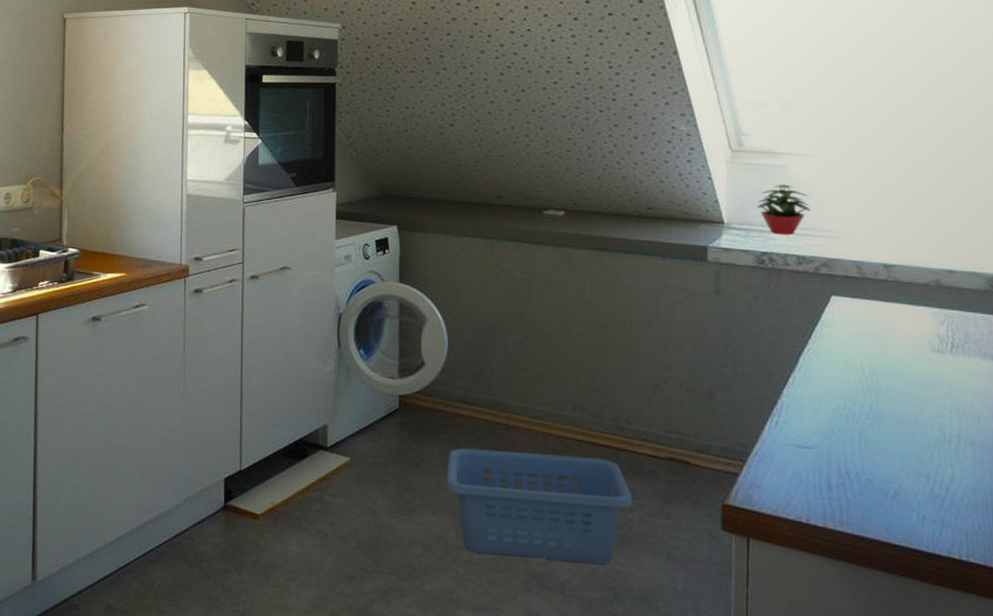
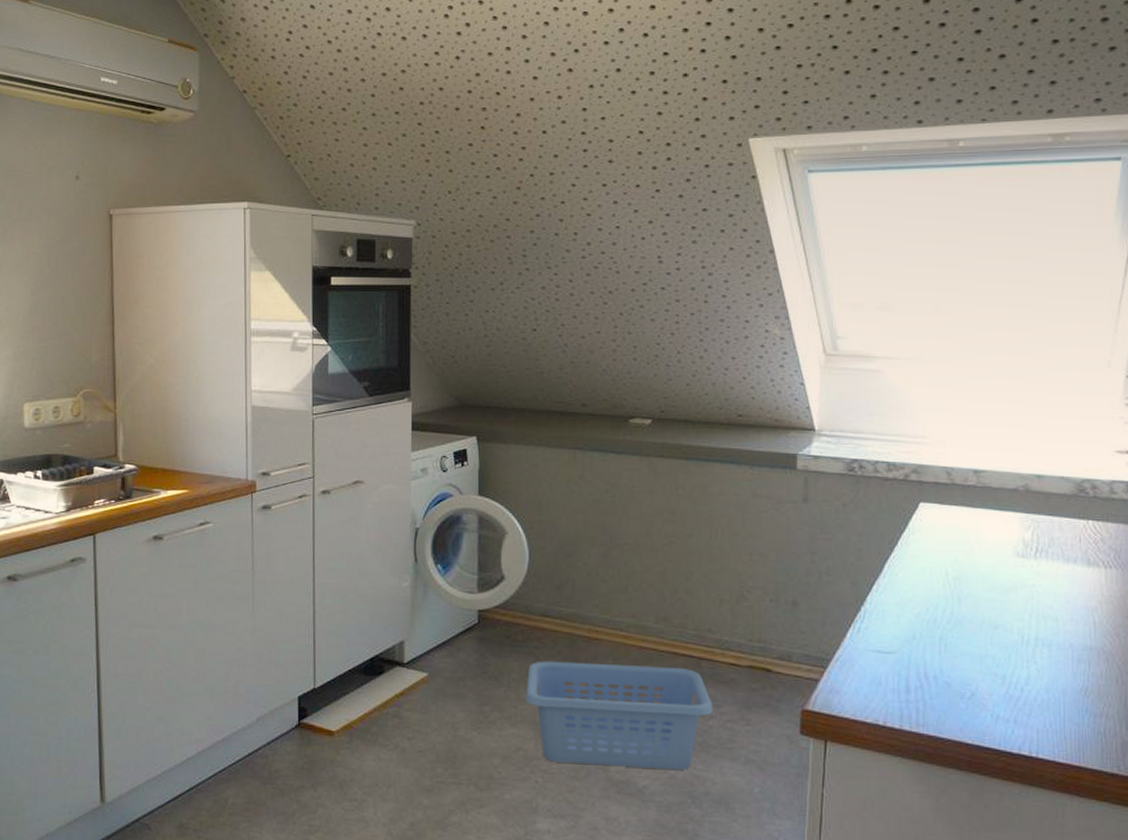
potted flower: present [757,184,811,236] -> none [849,389,904,442]

